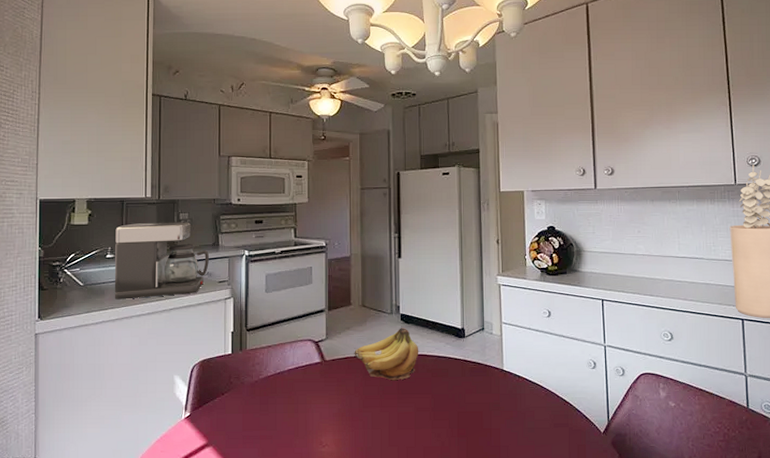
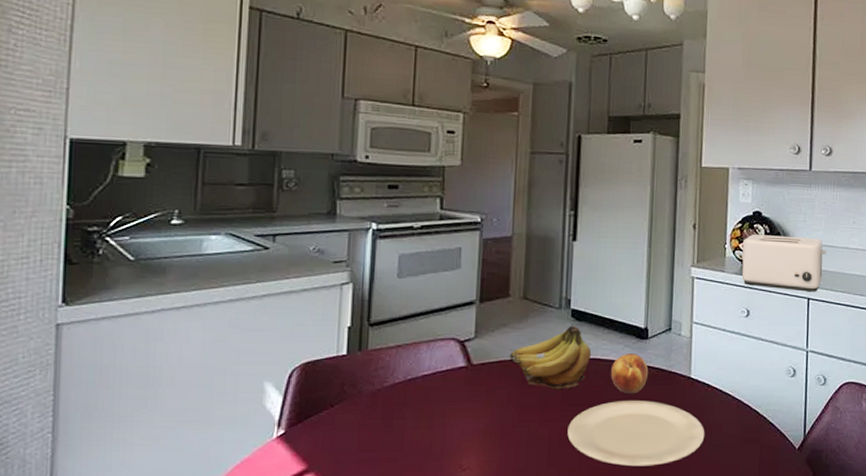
coffee maker: present [114,222,209,300] -> none [181,179,321,281]
plate: none [404,389,519,446] -> present [567,399,705,467]
fruit: none [435,349,468,384] -> present [610,352,649,394]
toaster: none [540,245,615,295] -> present [741,234,826,293]

